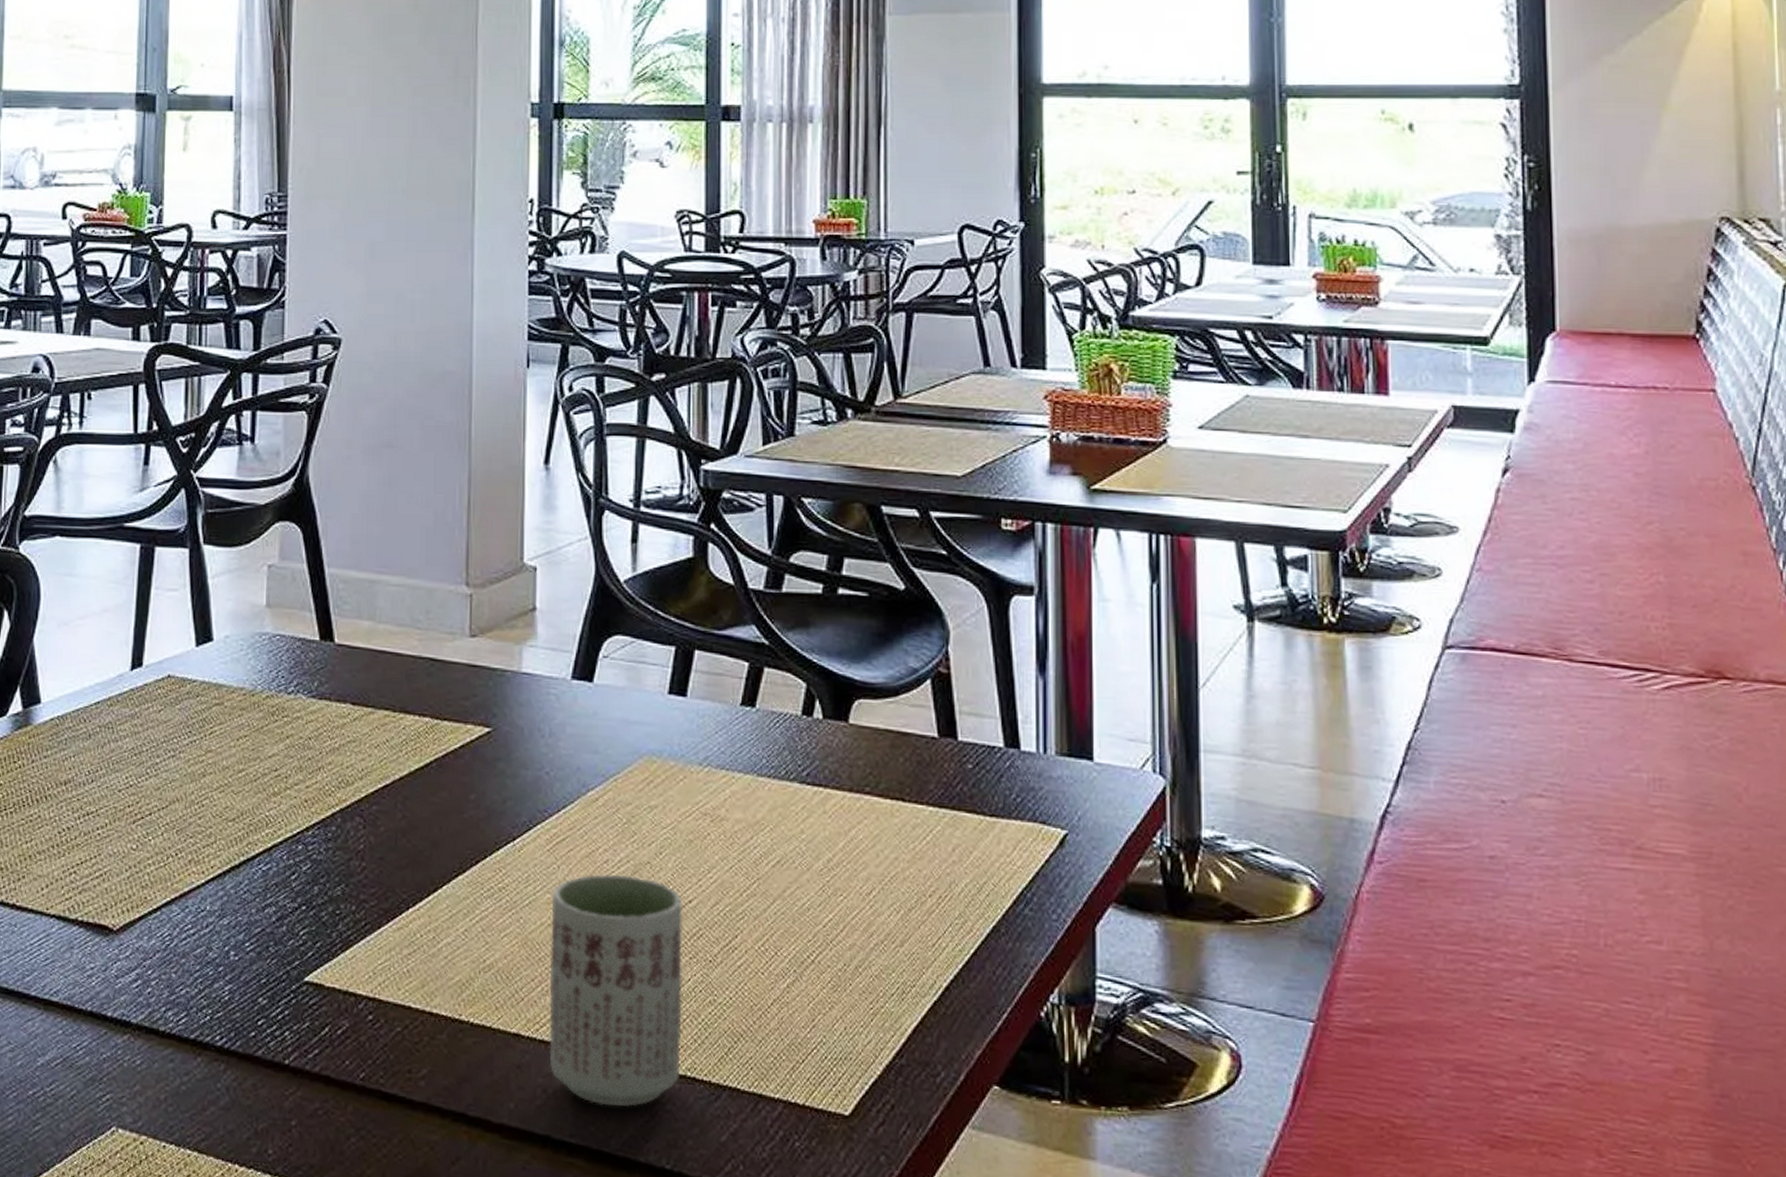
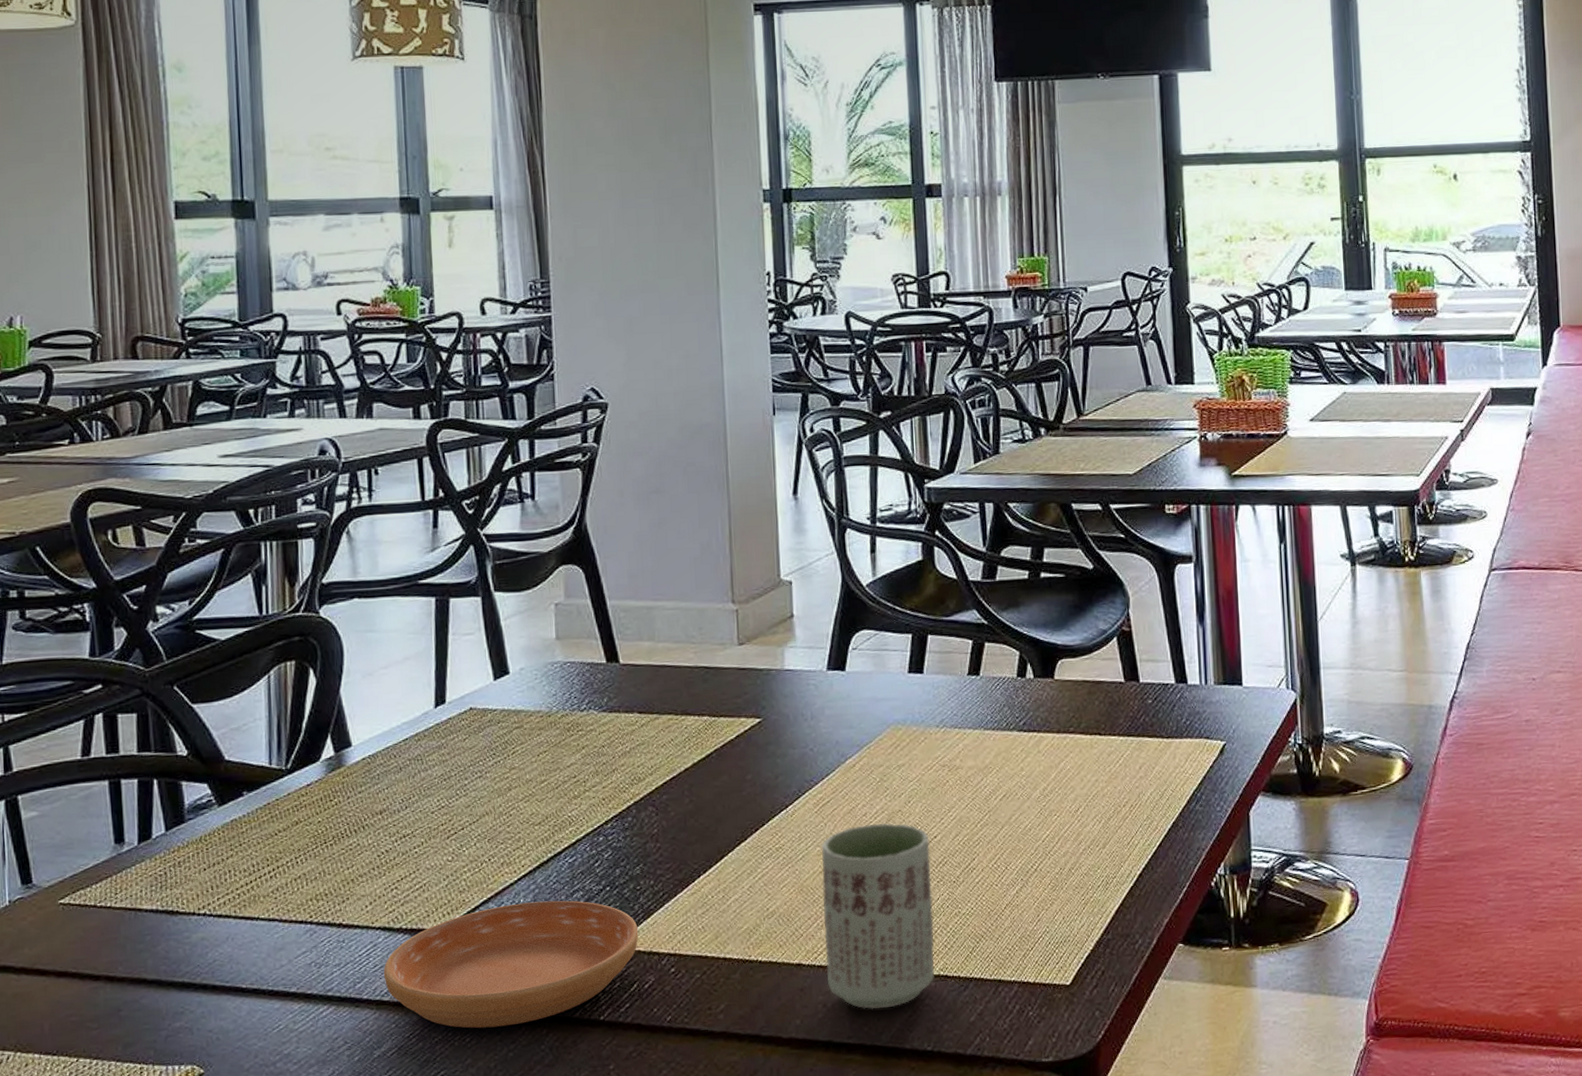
saucer: none [54,910,335,1054] -> present [383,900,639,1029]

